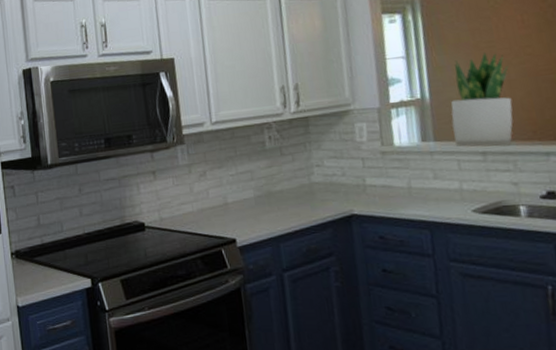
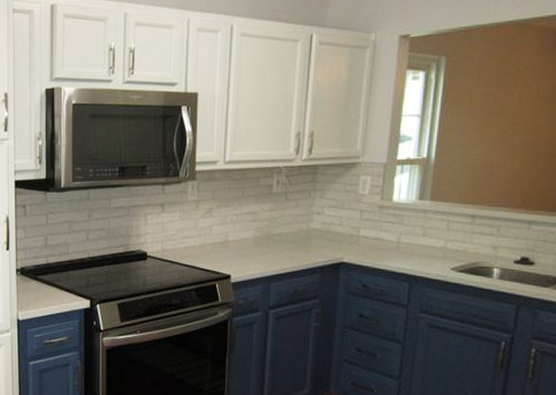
planter: present [451,53,513,147] -> none [450,119,514,211]

